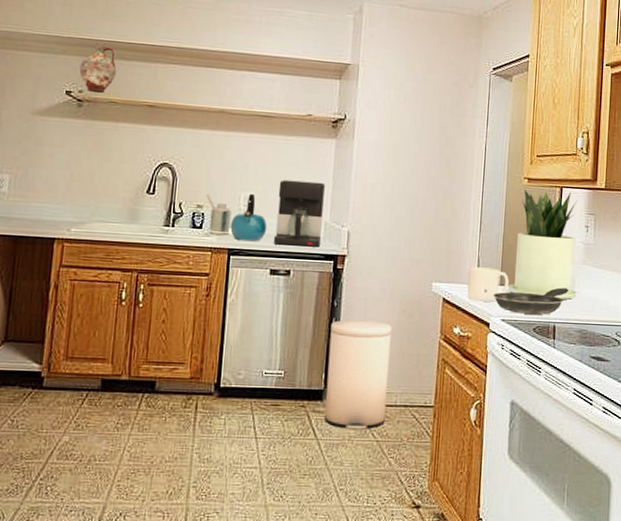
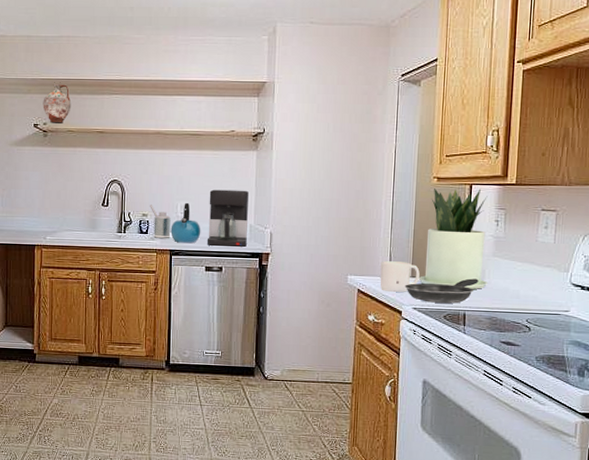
pedal bin: present [324,319,392,429] -> none [256,308,312,401]

